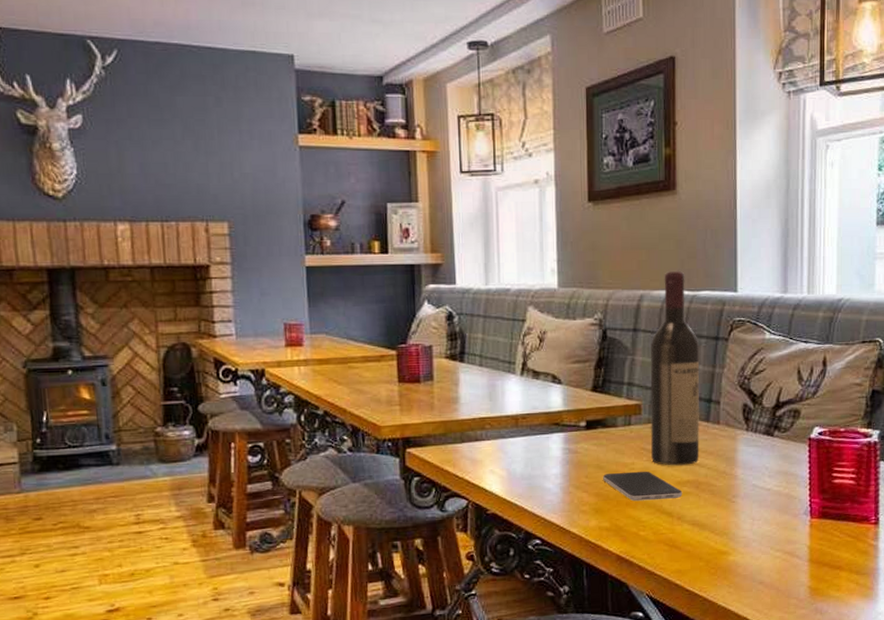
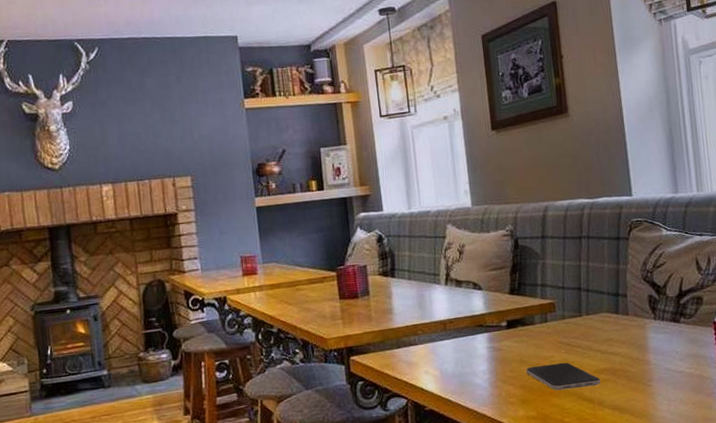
wine bottle: present [650,271,700,466] -> none [558,182,613,356]

